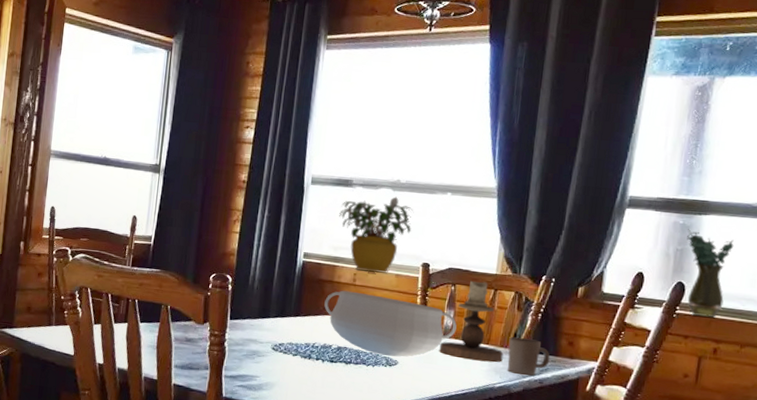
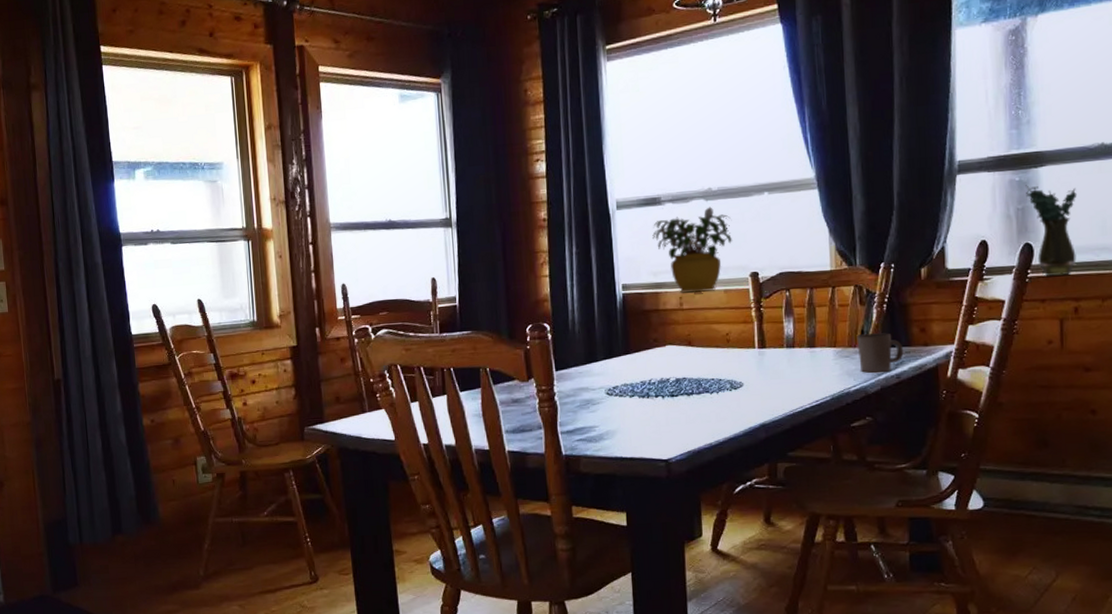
bowl: present [324,290,457,358] -> none [653,316,799,380]
candlestick: present [439,280,504,363] -> none [784,281,854,368]

